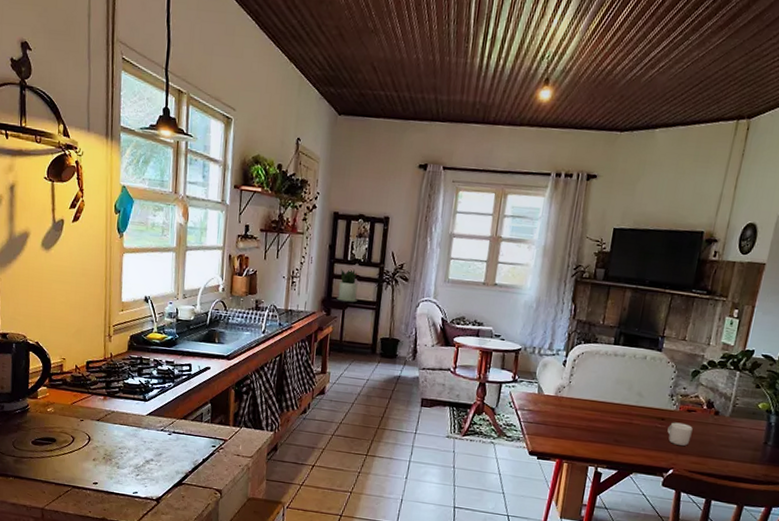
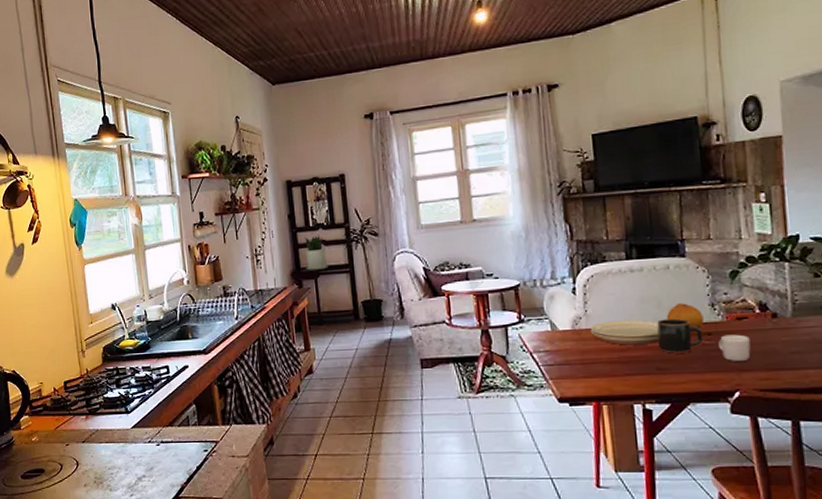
plate: none [569,393,626,420] -> present [590,319,660,346]
mug: none [620,400,659,432] -> present [656,318,704,354]
fruit: none [632,389,663,415] -> present [666,303,704,332]

